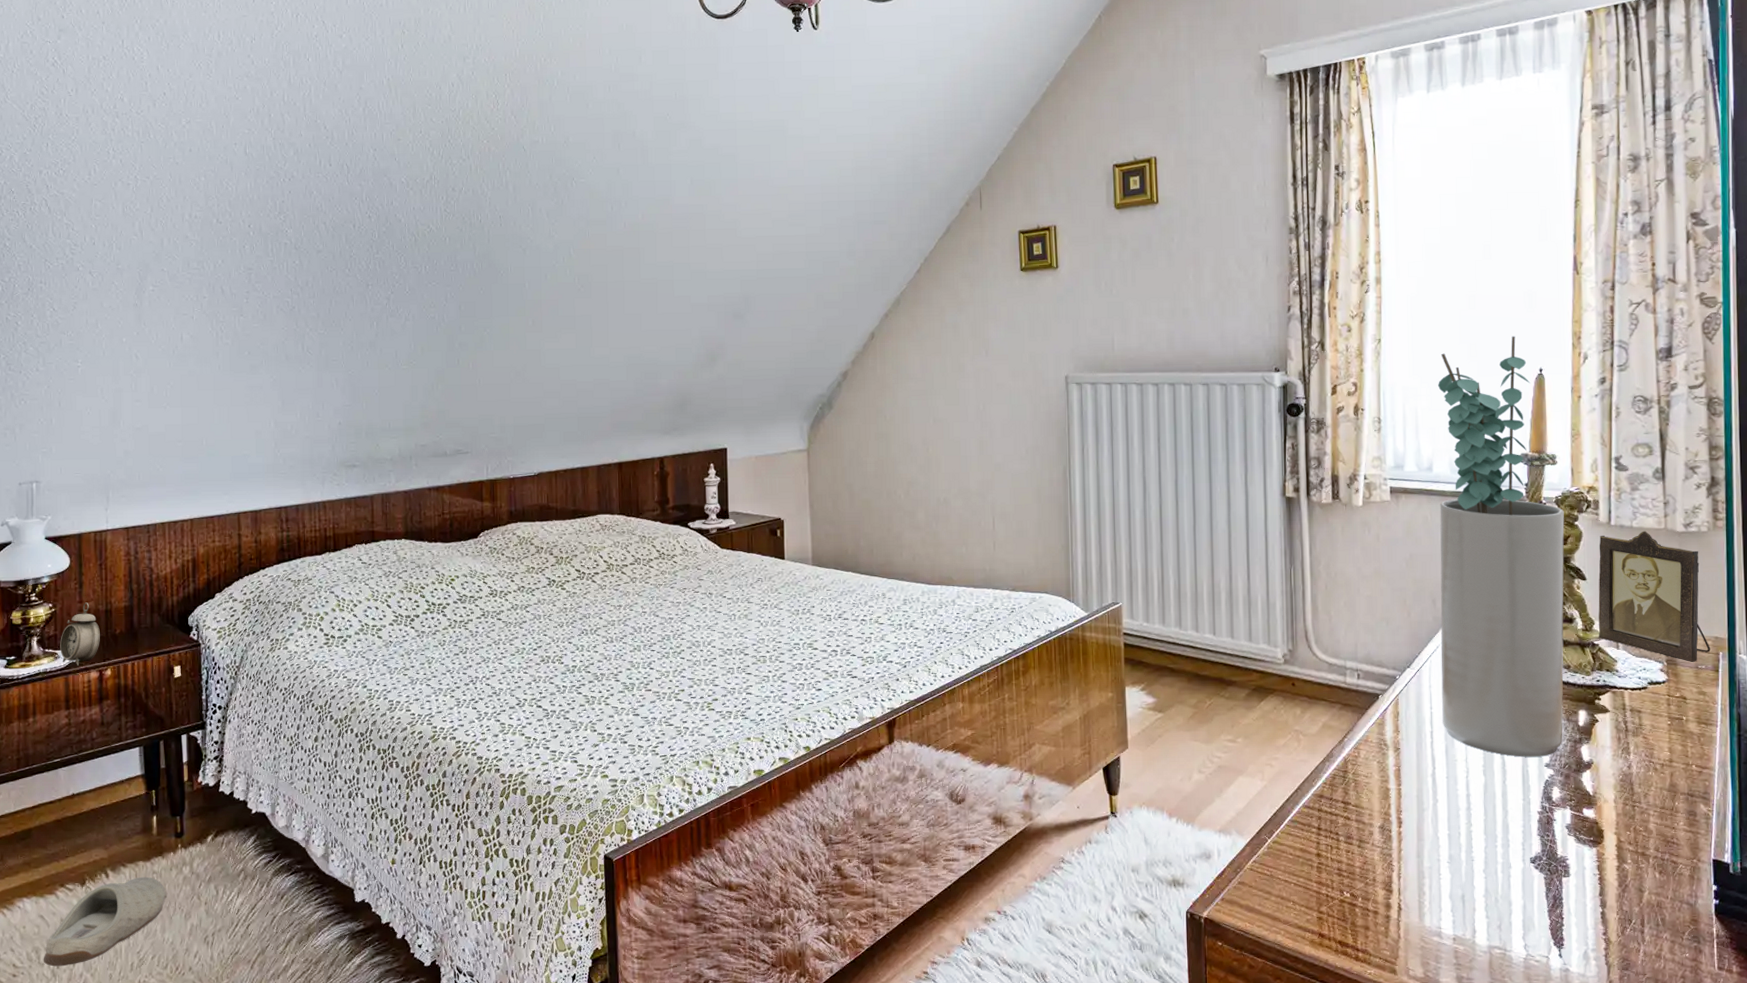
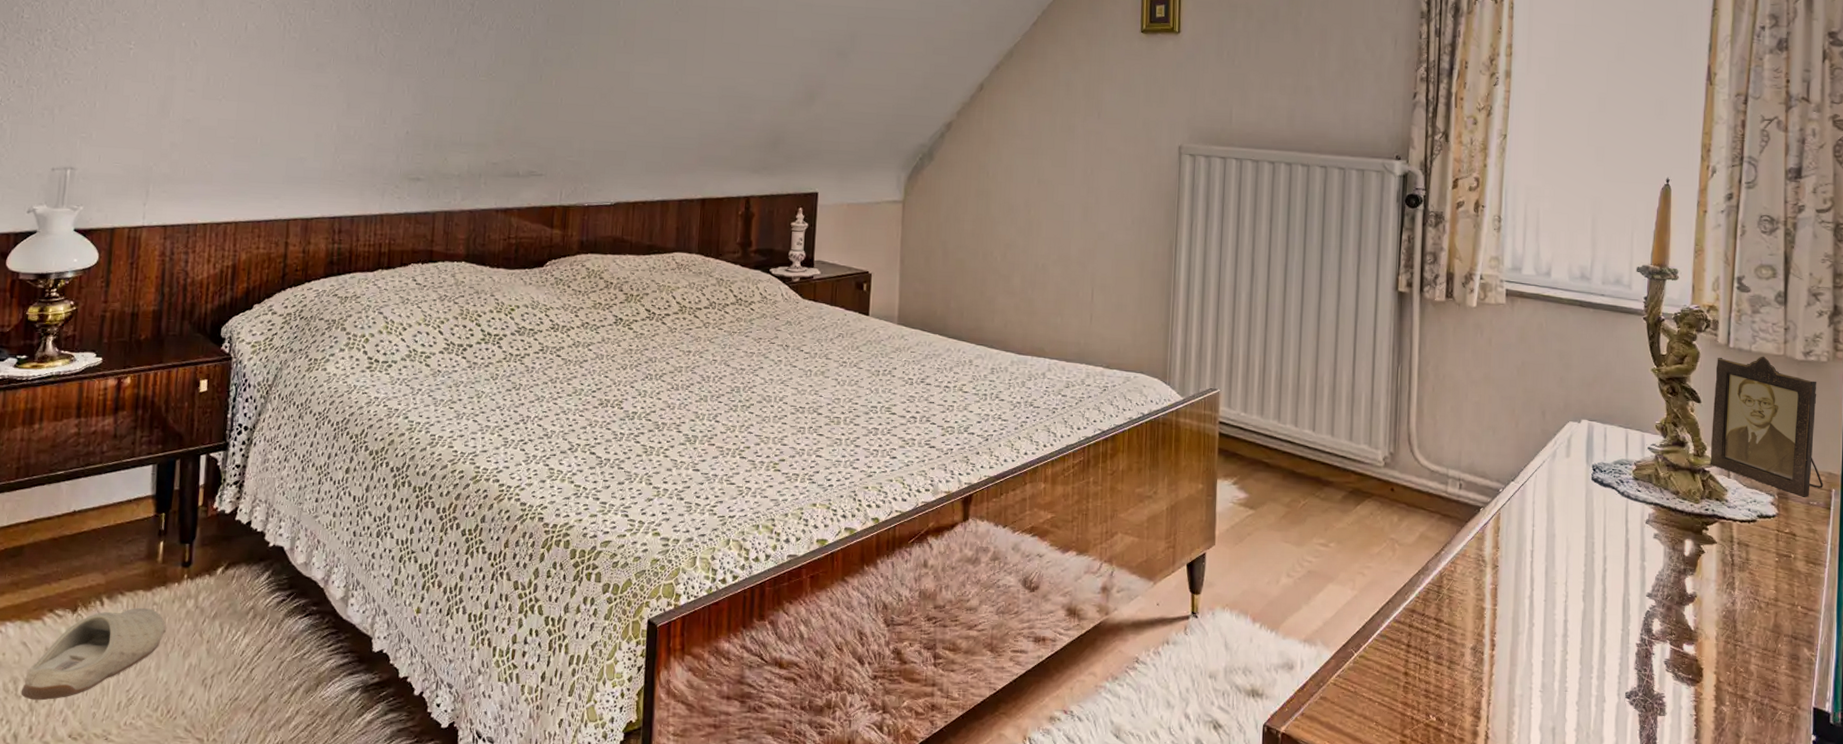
alarm clock: present [60,602,100,667] -> none [77,303,123,372]
vase: present [1438,336,1565,757] -> none [1543,143,1682,586]

